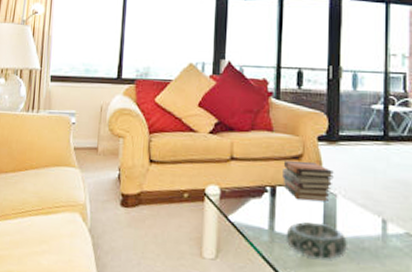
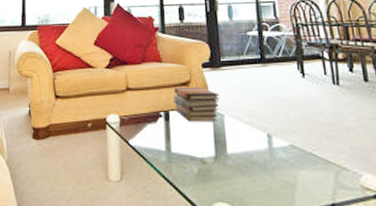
decorative bowl: present [286,222,347,259] -> none [181,142,238,174]

